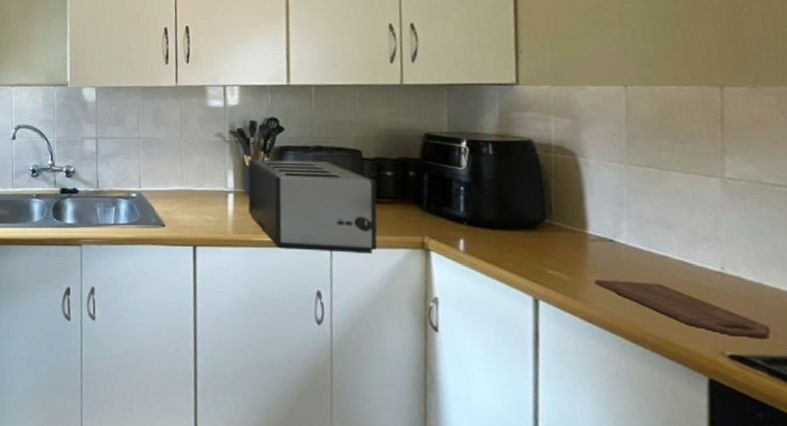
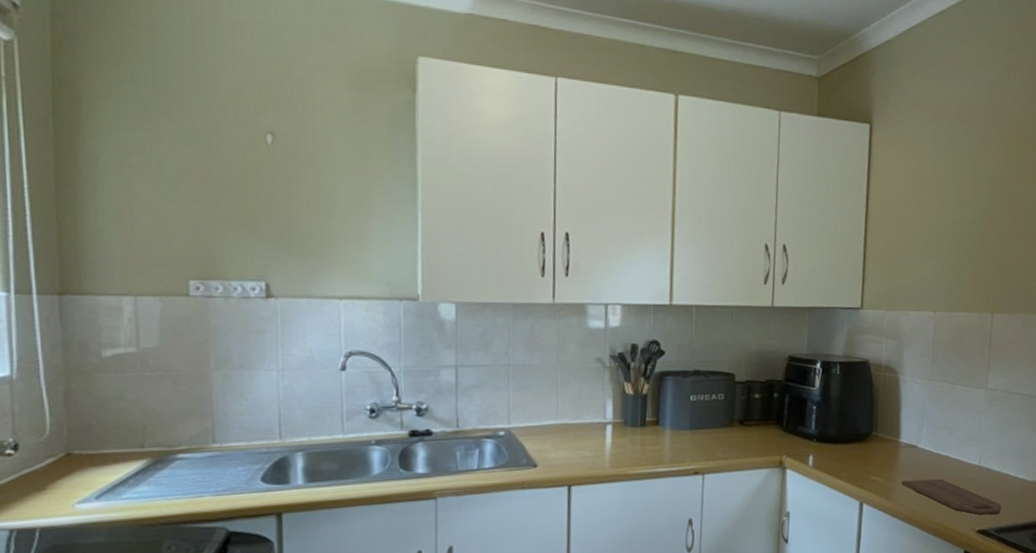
toaster: present [247,159,378,255] -> none [626,385,746,480]

